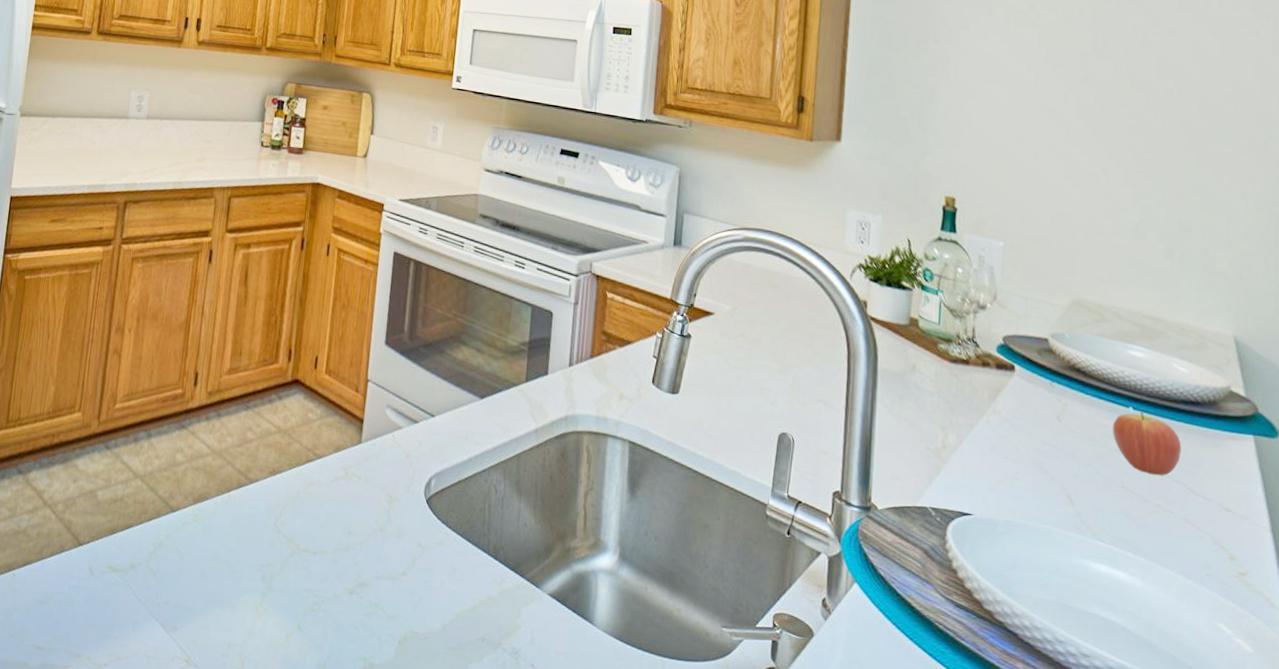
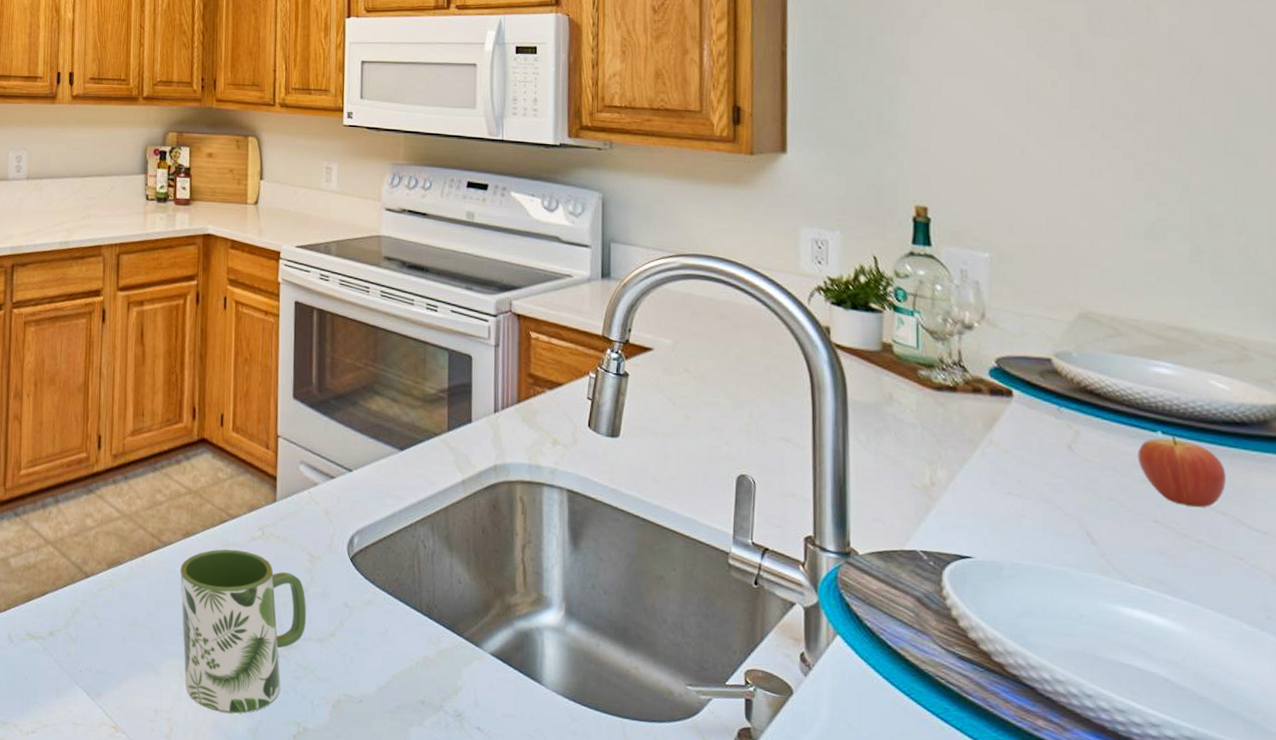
mug: none [260,488,382,649] -> present [180,549,307,714]

